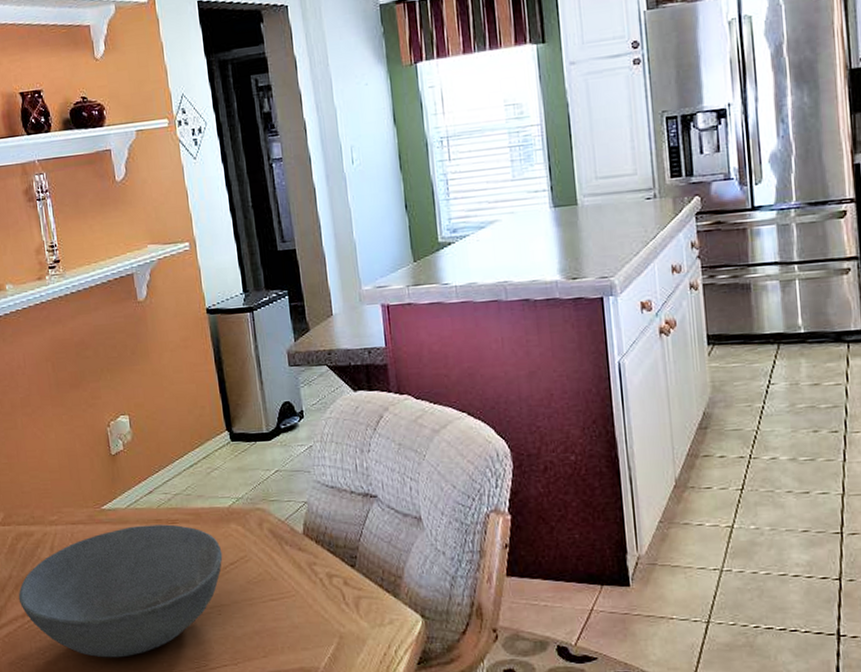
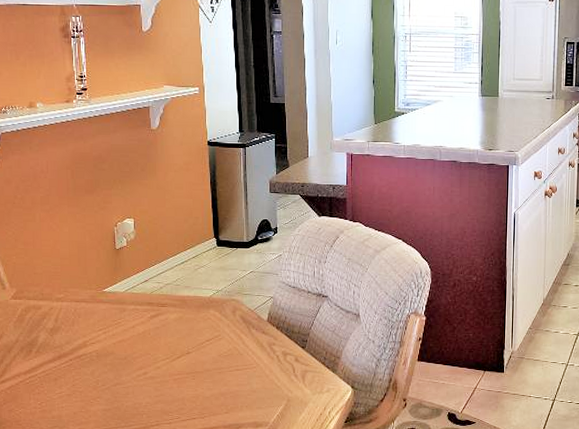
bowl: present [18,524,223,658] -> none [22,306,201,409]

